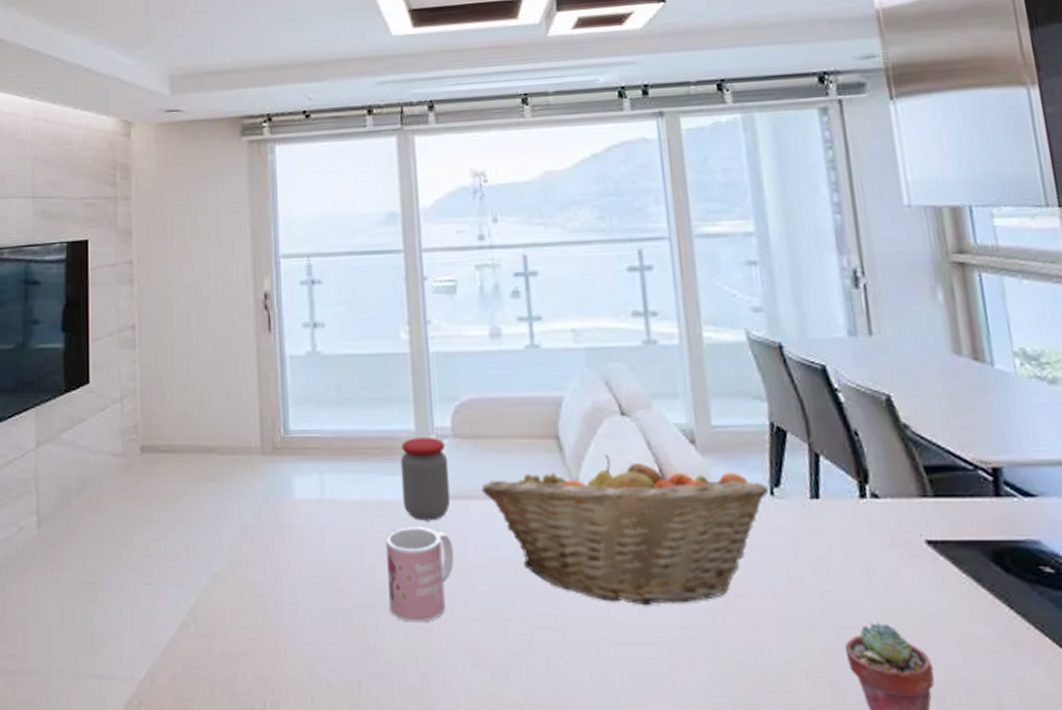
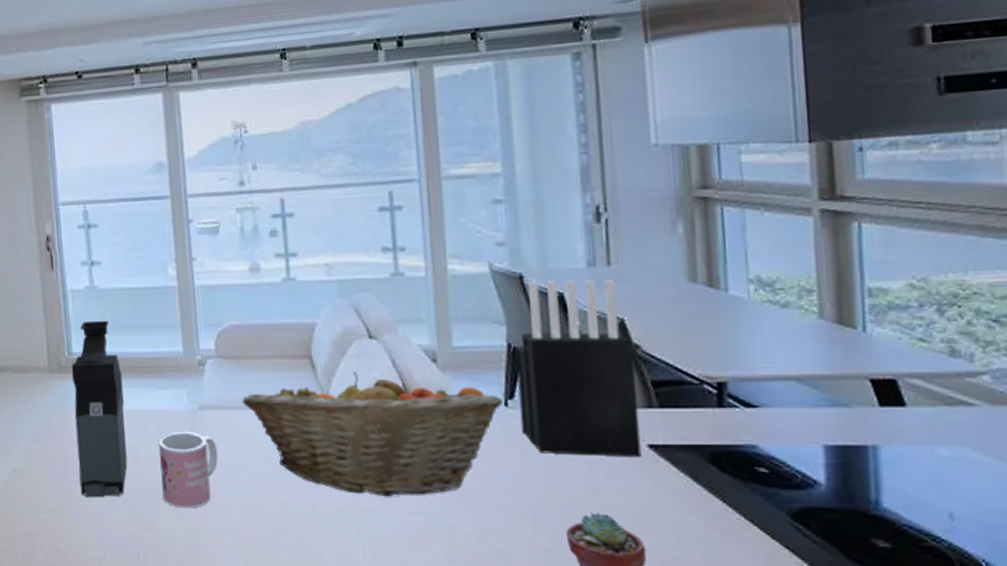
coffee maker: none [287,392,349,611] -> present [71,320,128,498]
jar: present [400,438,451,521] -> none [170,358,215,427]
knife block: none [778,350,920,556] -> present [515,279,642,458]

